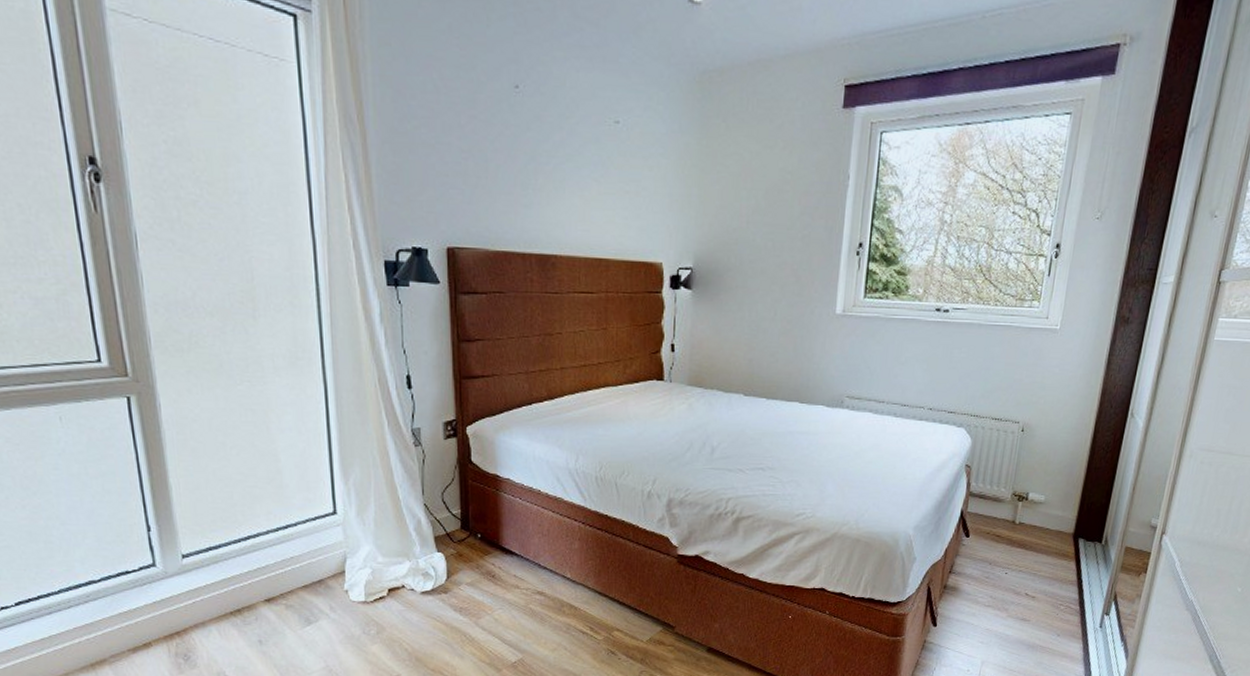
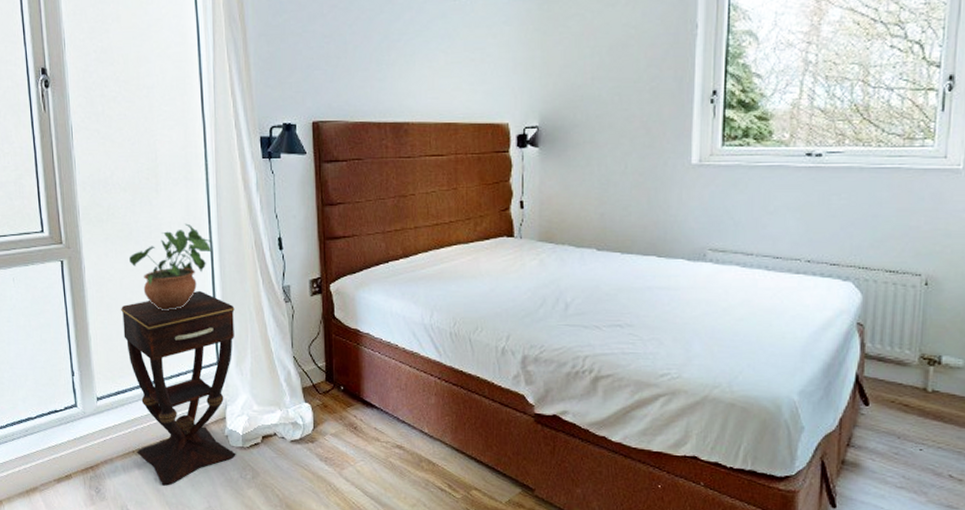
side table: none [210,432,358,646] -> present [121,290,236,485]
potted plant: none [220,356,327,455] -> present [129,223,213,311]

